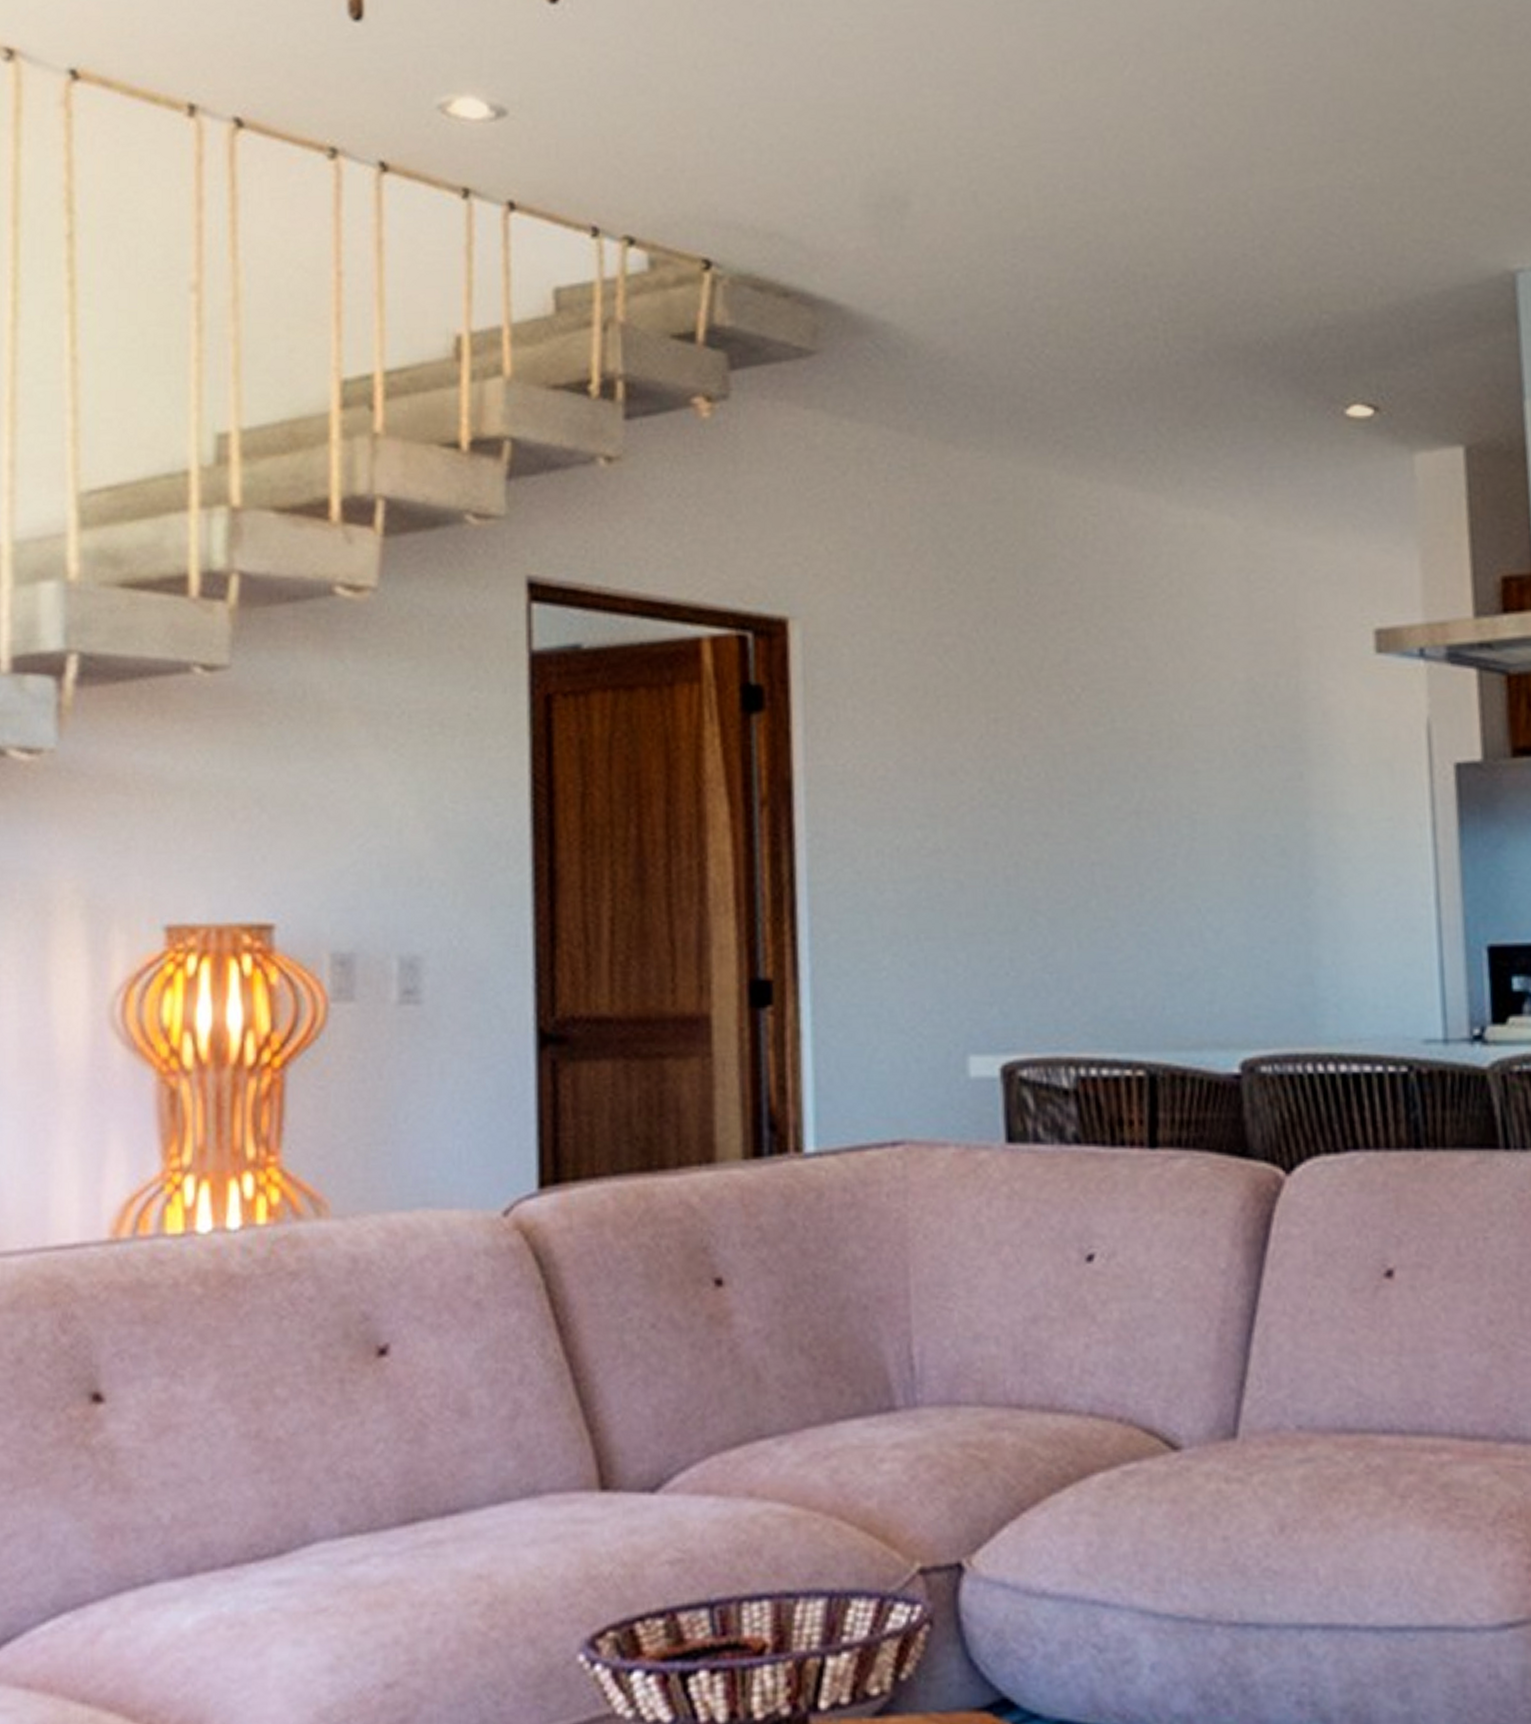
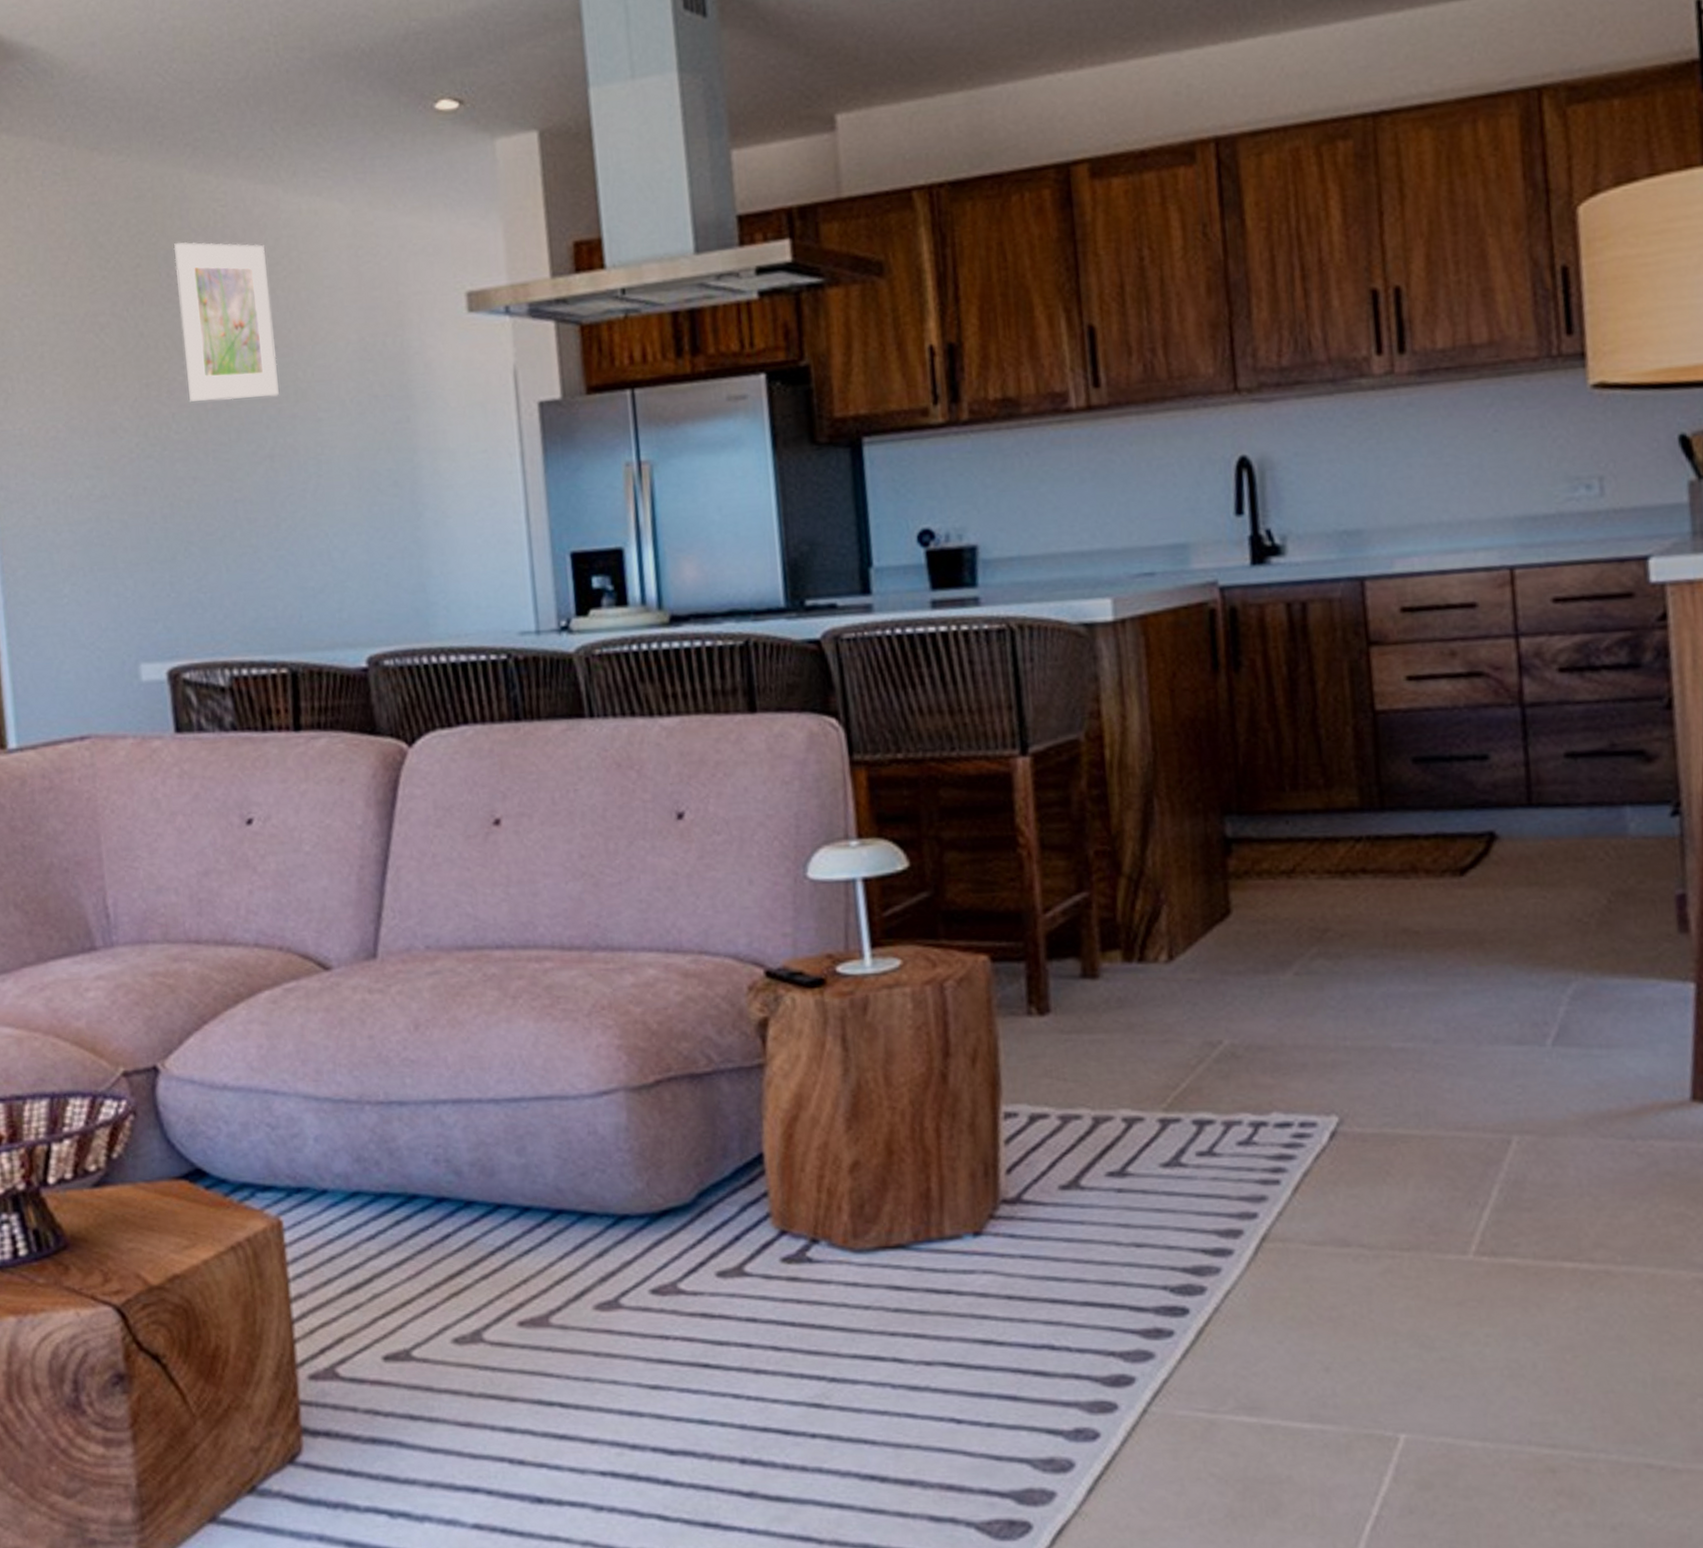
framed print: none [1035,554,1150,743] -> present [173,242,279,402]

